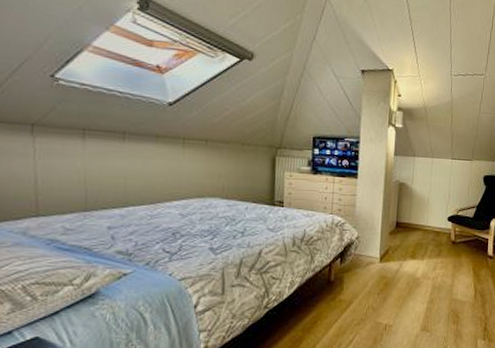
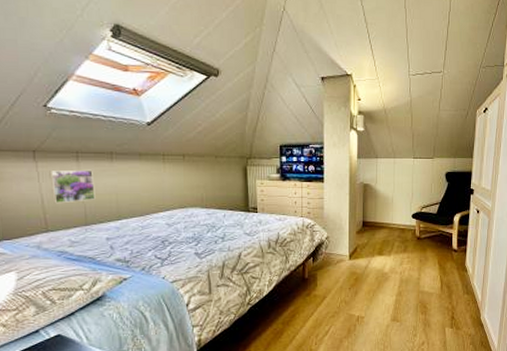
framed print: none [48,147,101,185] -> present [49,169,95,204]

